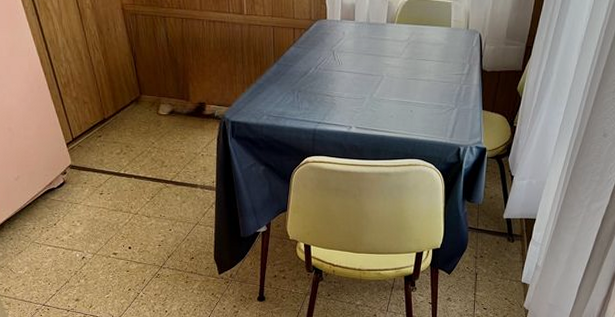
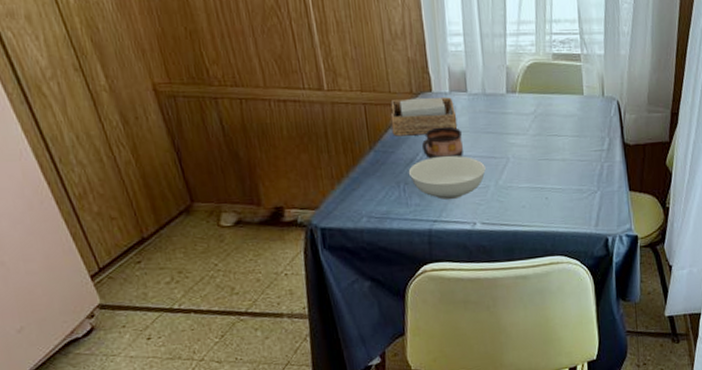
napkin holder: none [292,23,345,53] -> present [390,97,458,137]
bowl: none [302,71,364,107] -> present [408,155,486,200]
cup: none [315,48,347,73] -> present [422,126,463,159]

